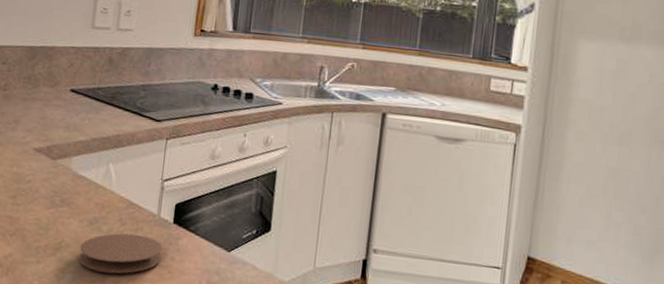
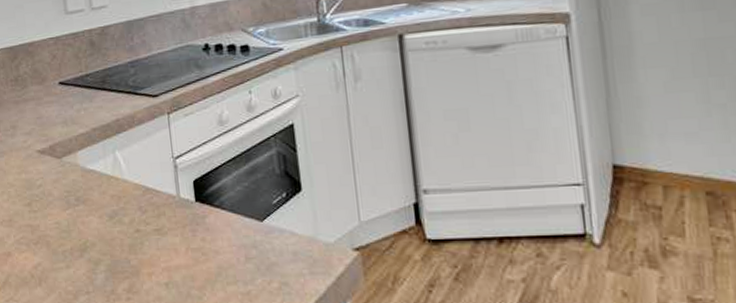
coaster: present [79,233,163,274] -> none [106,220,192,266]

